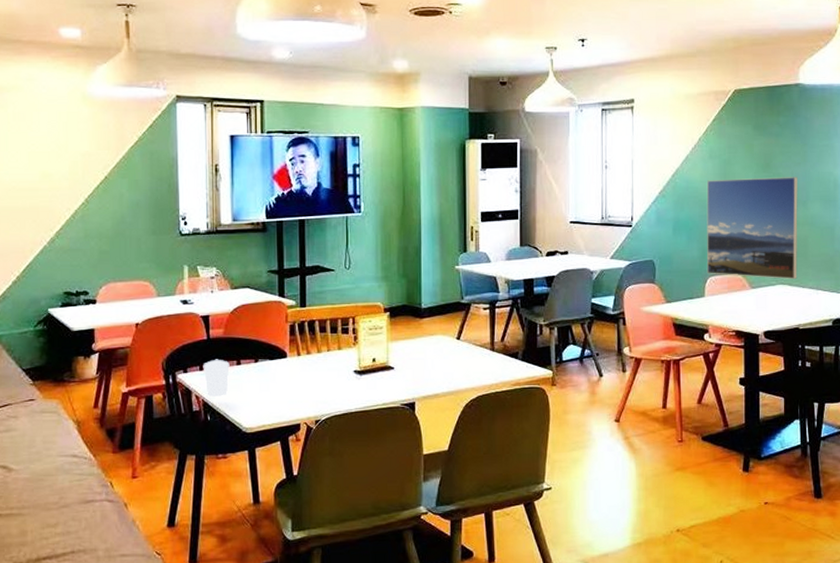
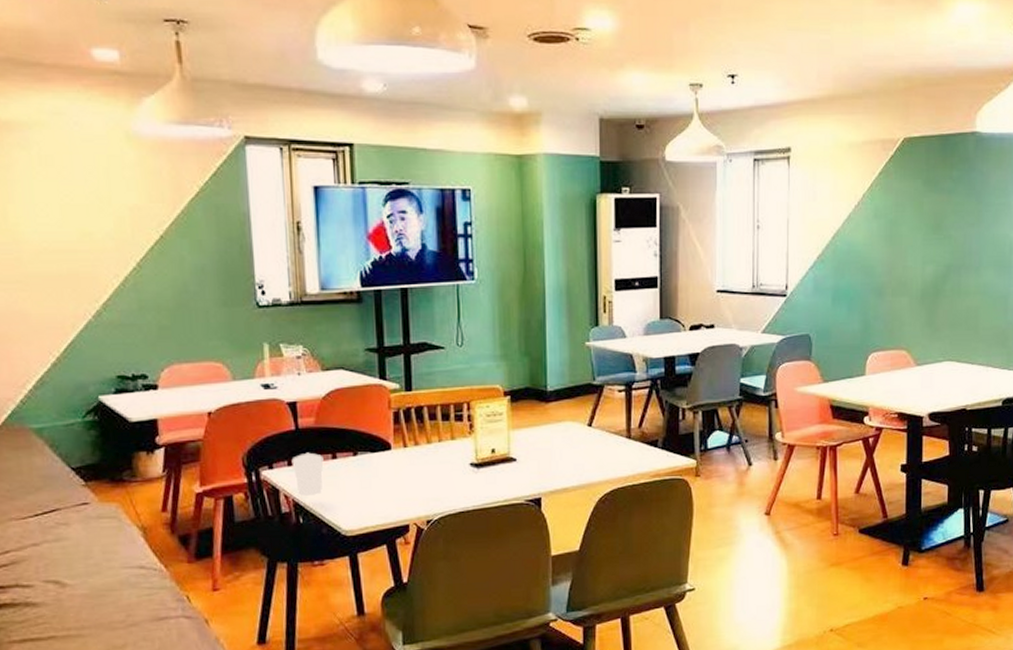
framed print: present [706,177,798,279] -> none [869,239,970,355]

